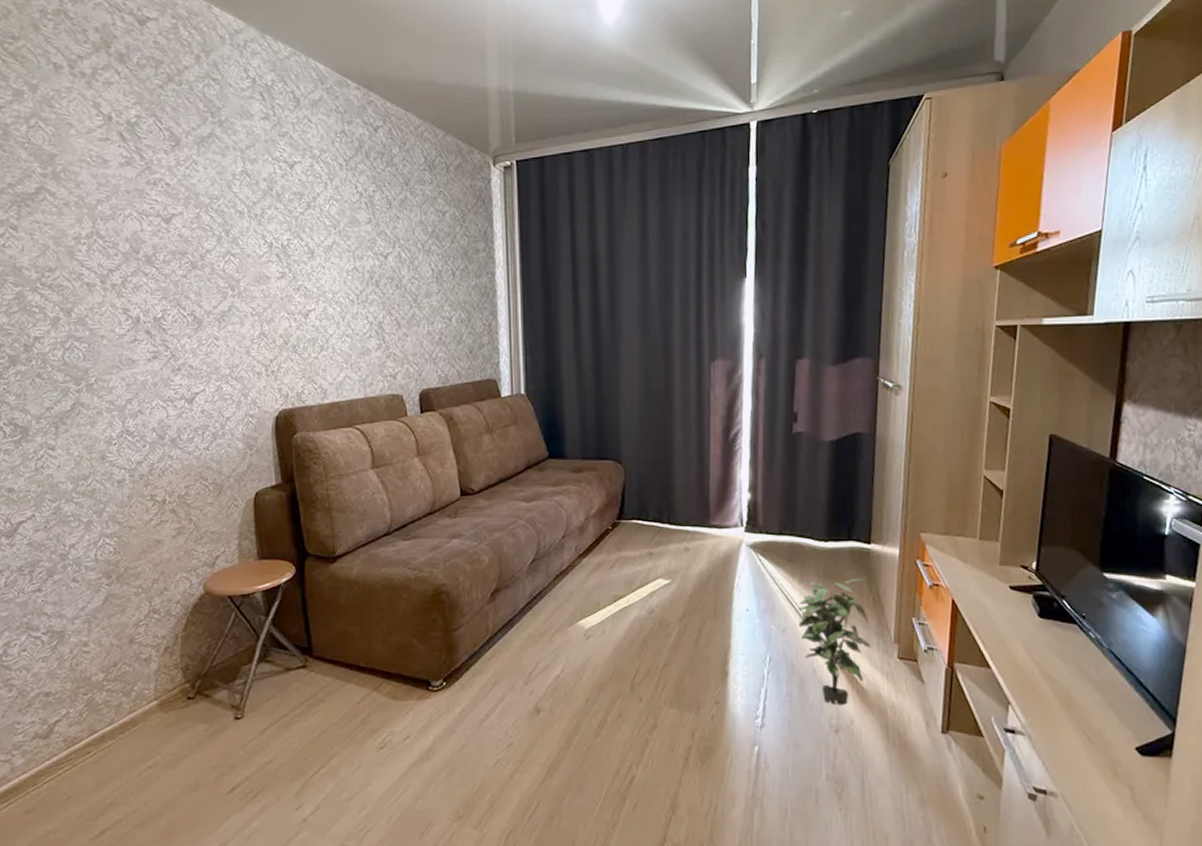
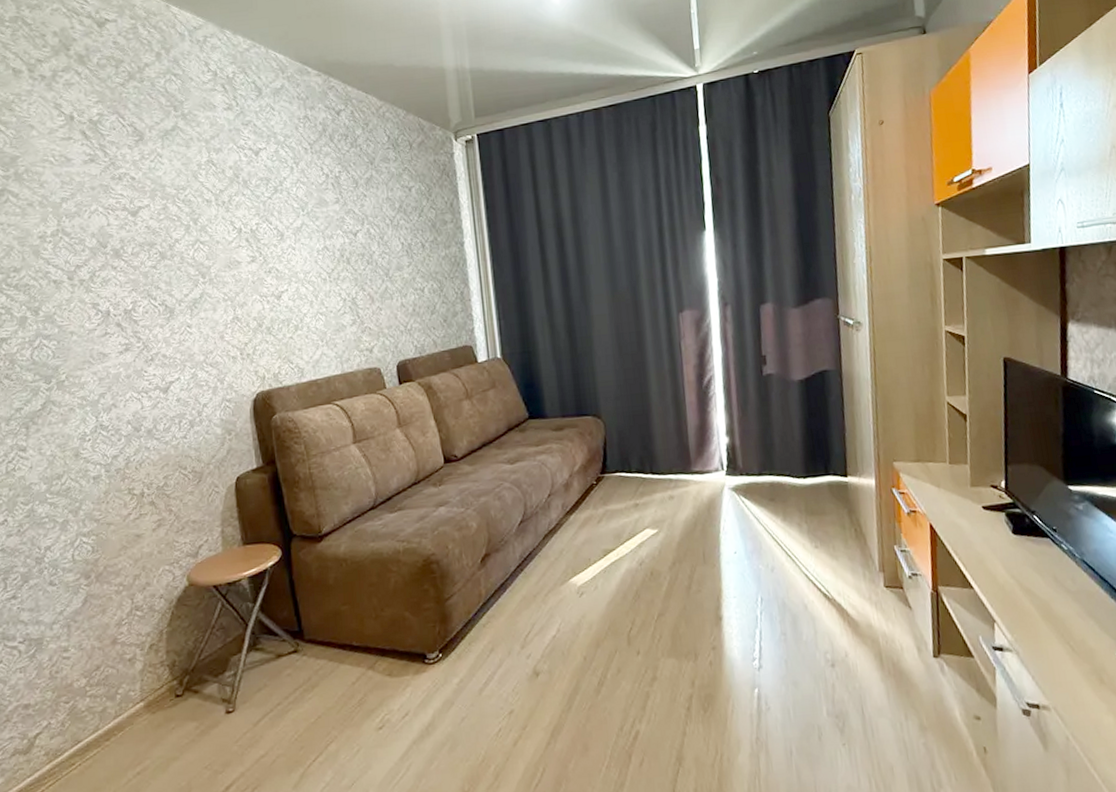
potted plant: present [798,578,872,705] -> none [784,511,858,640]

